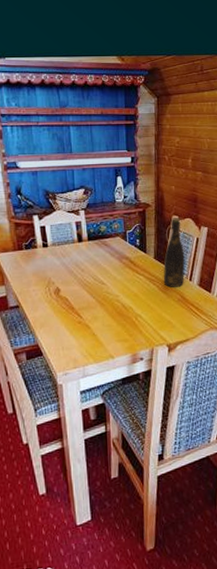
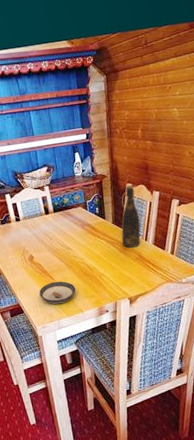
saucer: none [63,320,107,347] -> present [39,281,76,304]

